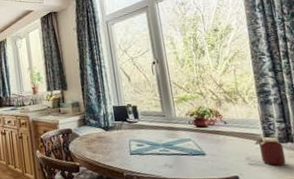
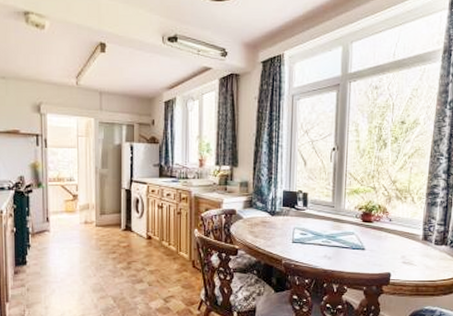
jar: present [254,136,287,166] -> none [412,238,438,267]

